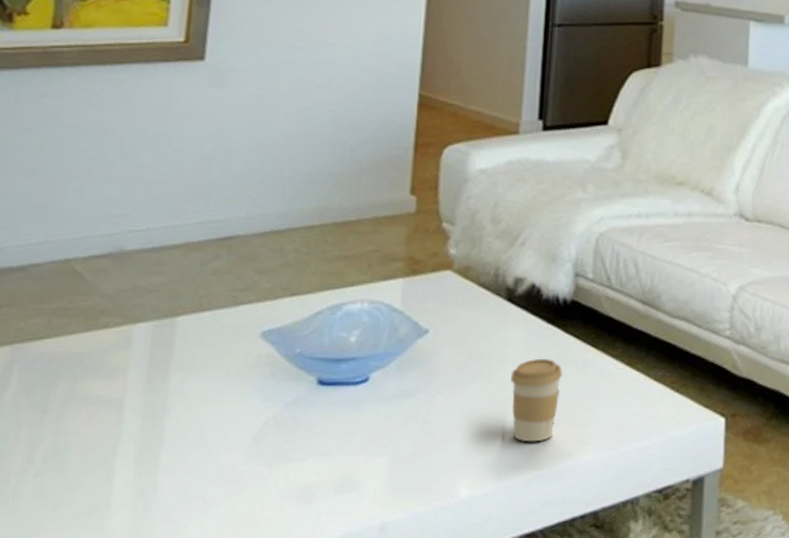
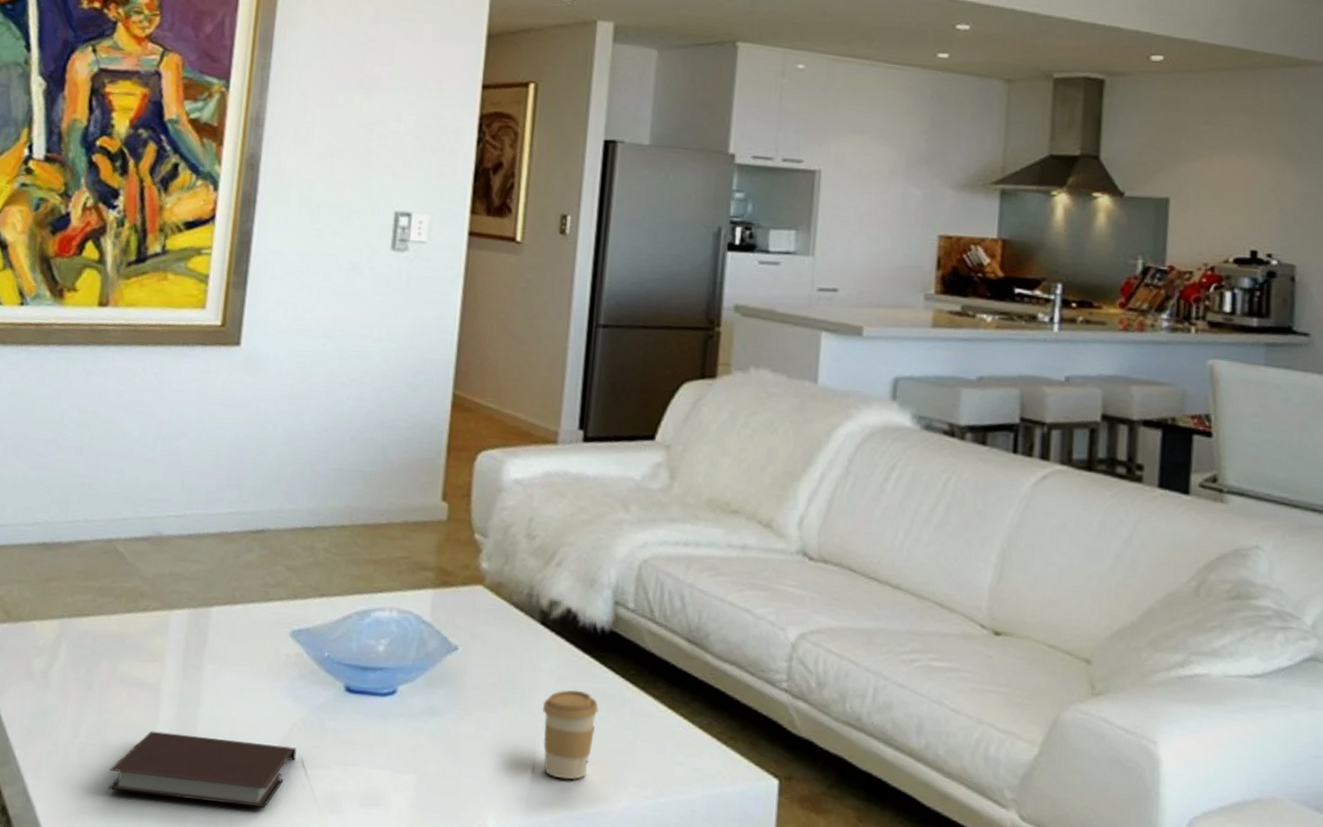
notebook: none [66,445,269,512] -> present [107,731,297,809]

